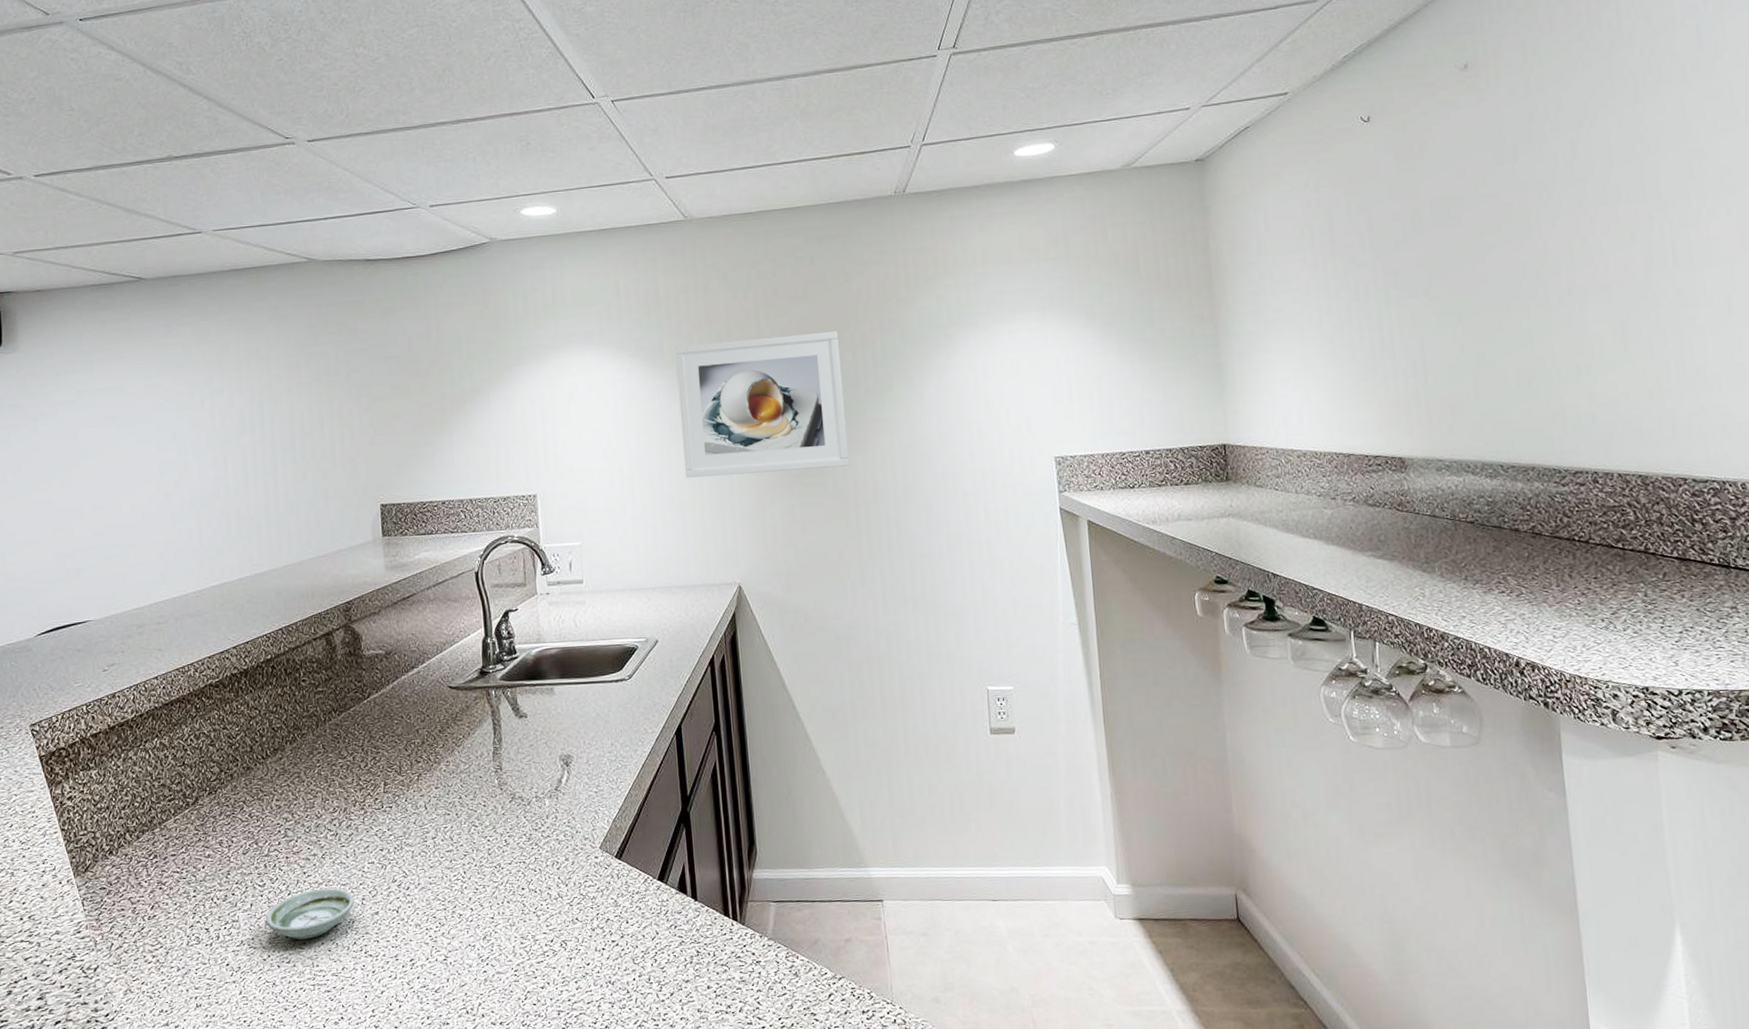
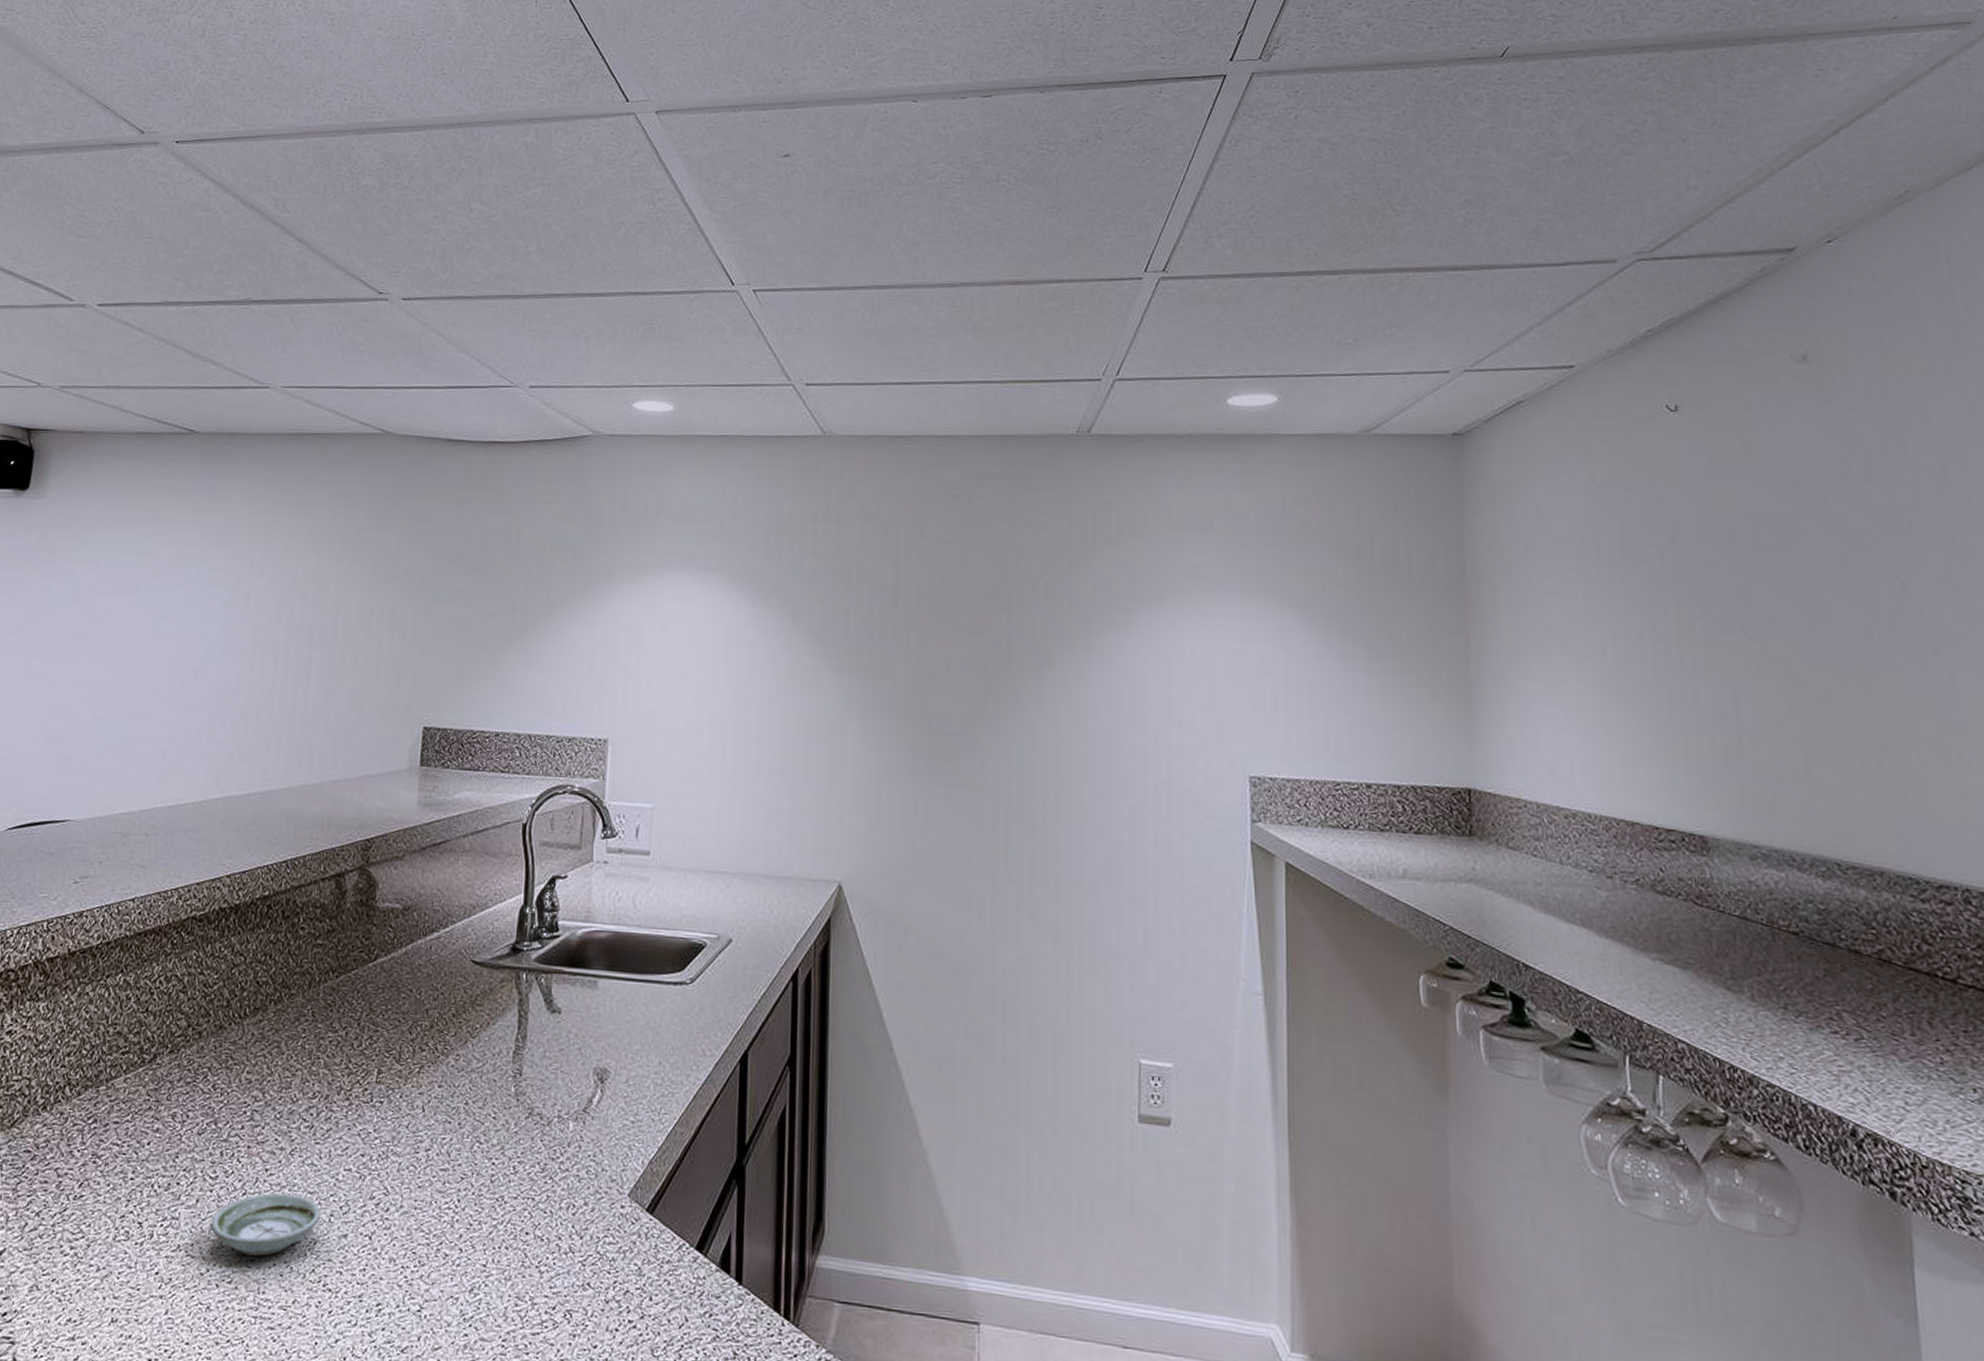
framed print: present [675,331,850,478] -> none [789,583,993,754]

